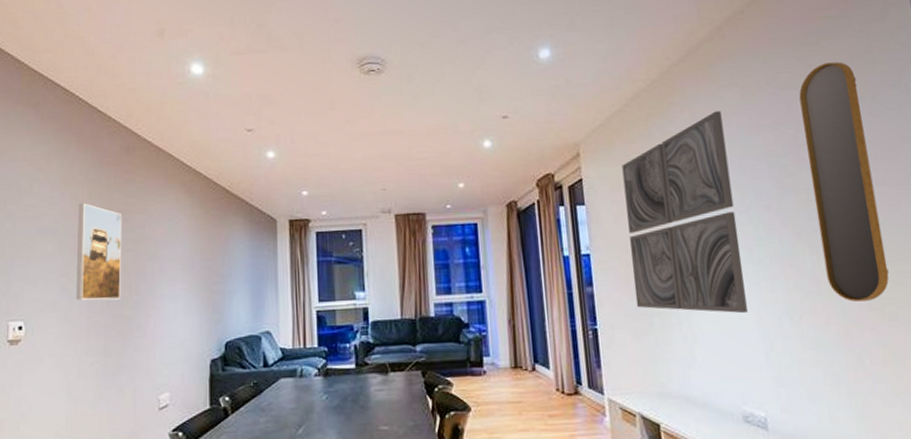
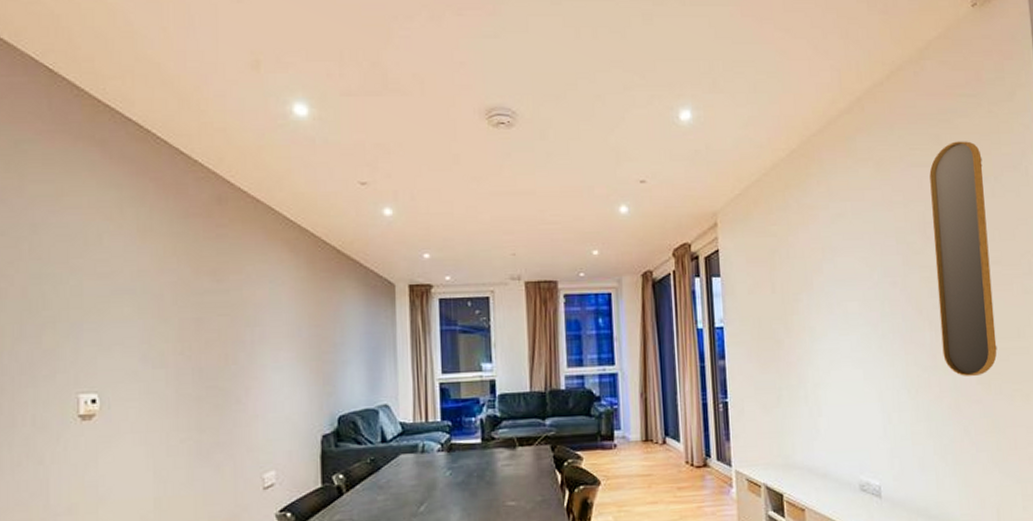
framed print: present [76,203,121,301] -> none [160,259,215,371]
wall art: present [622,111,748,314] -> none [758,185,869,387]

